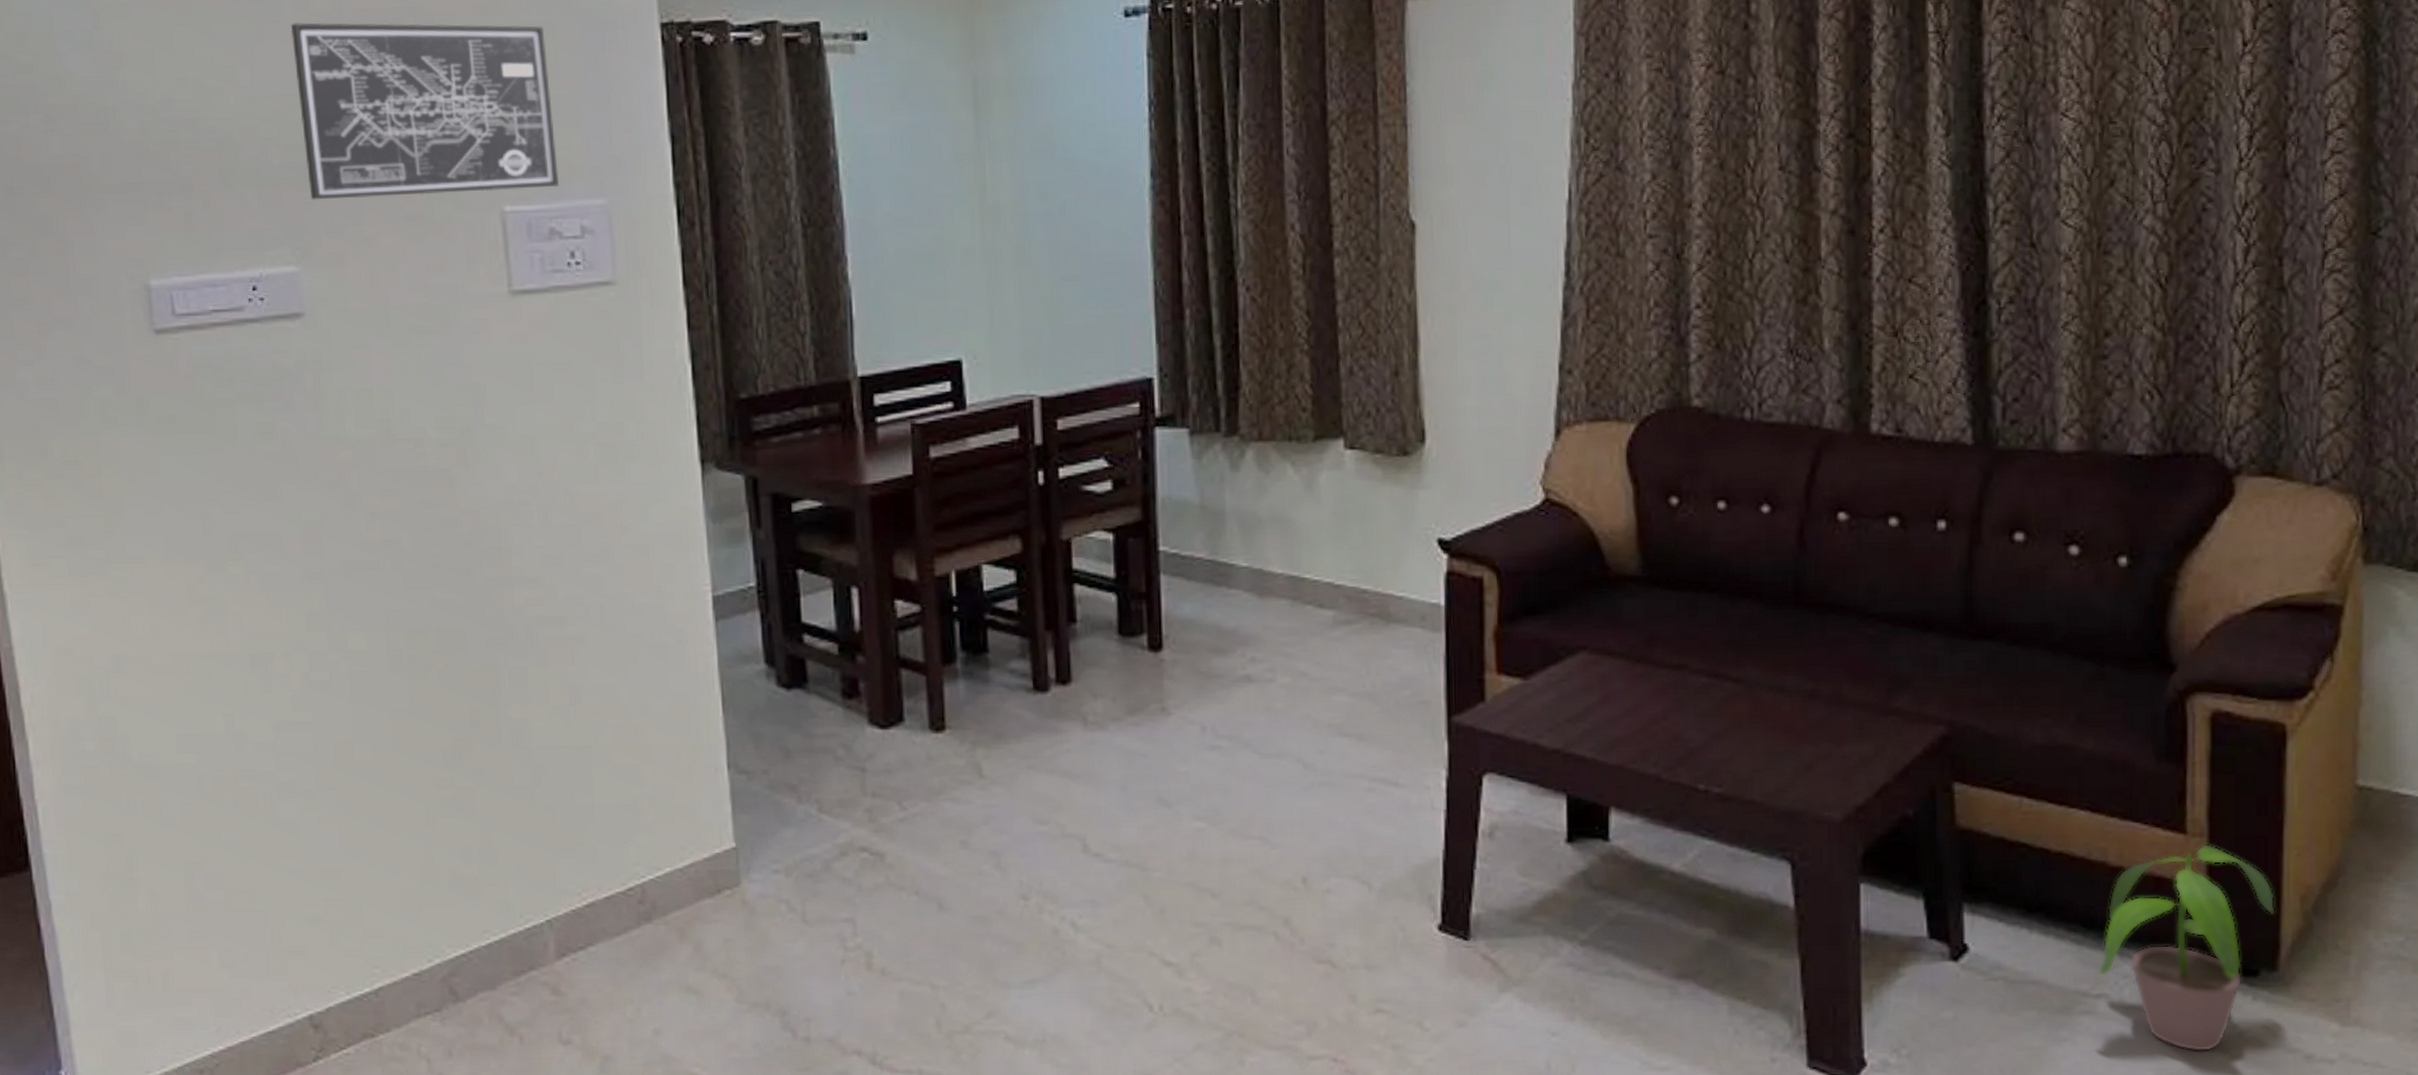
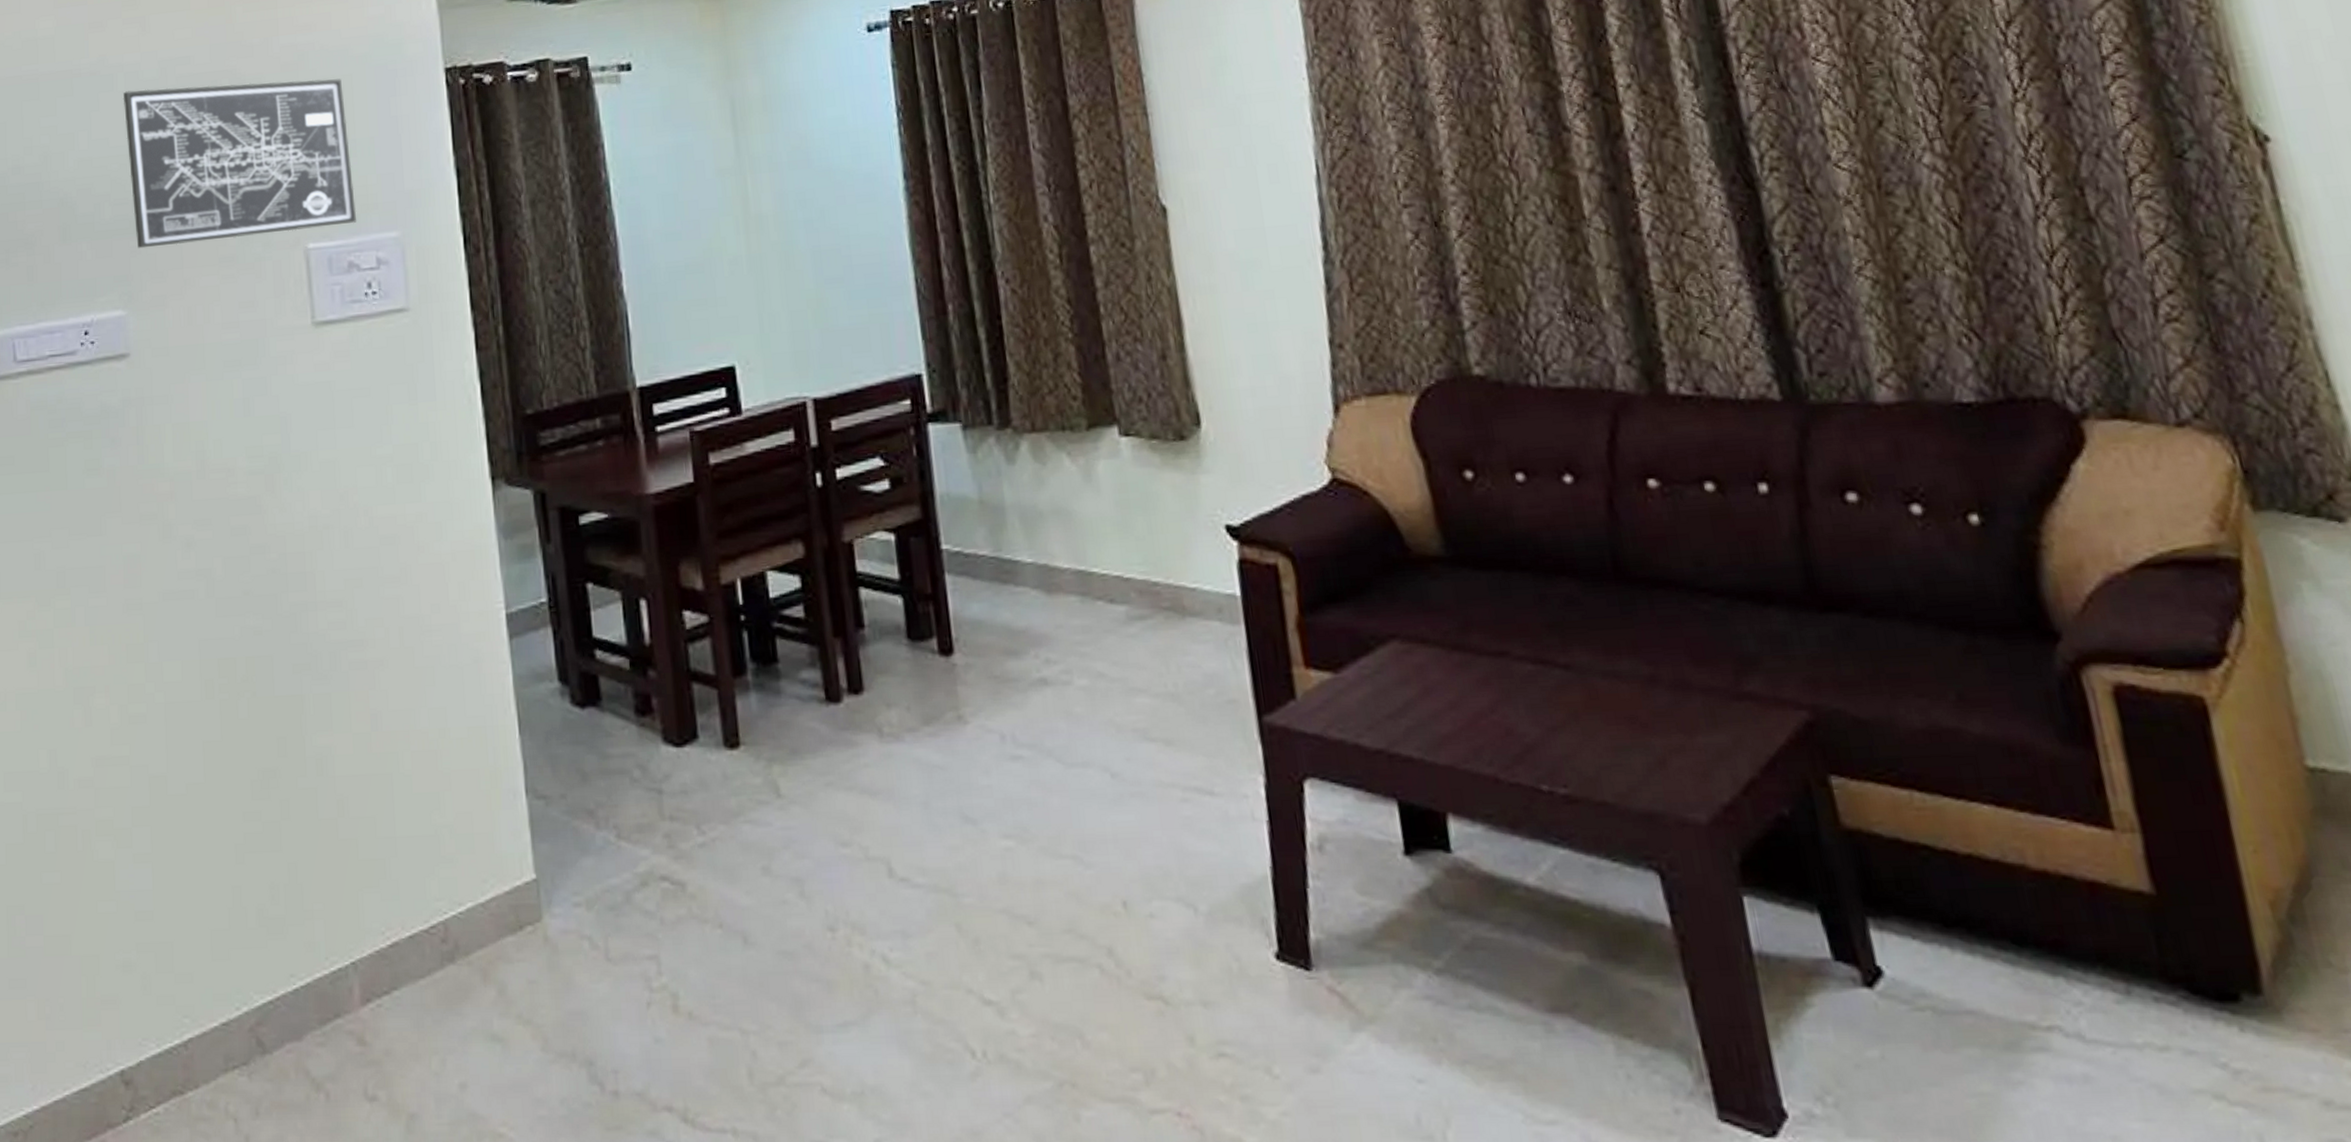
potted plant: present [2099,844,2275,1052] -> none [2038,841,2242,1098]

